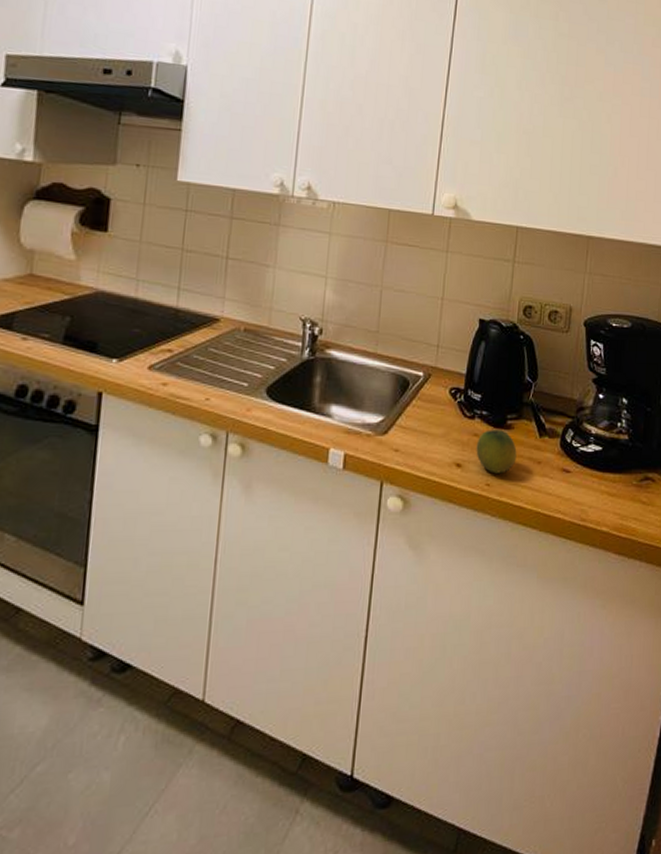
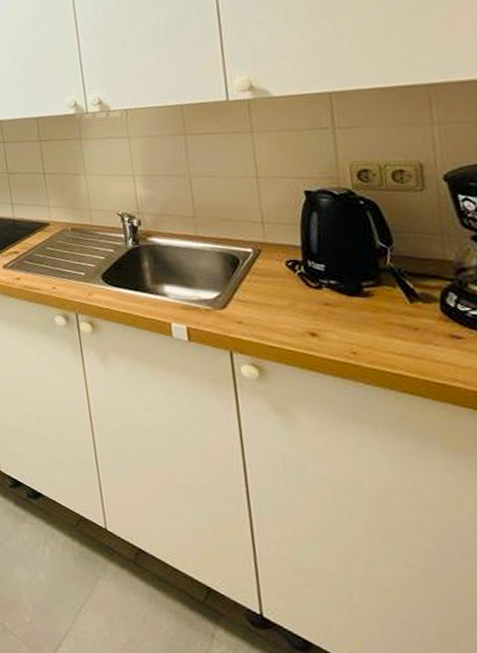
fruit: present [476,430,517,474] -> none [330,297,385,342]

